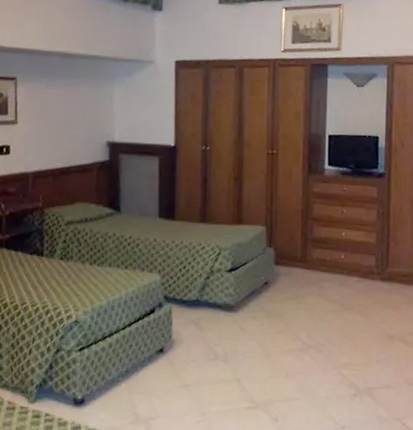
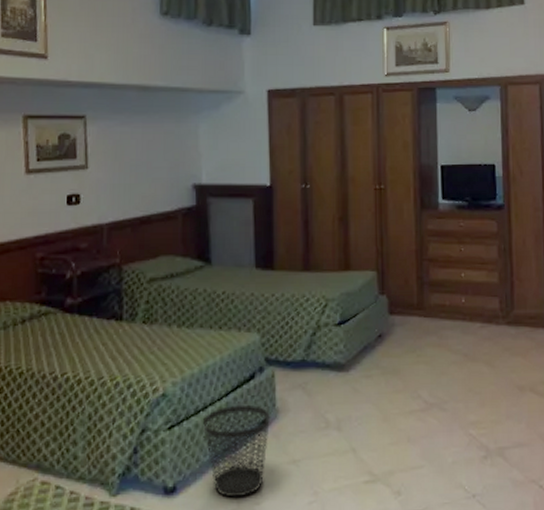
wastebasket: none [109,334,166,413] -> present [203,404,270,498]

